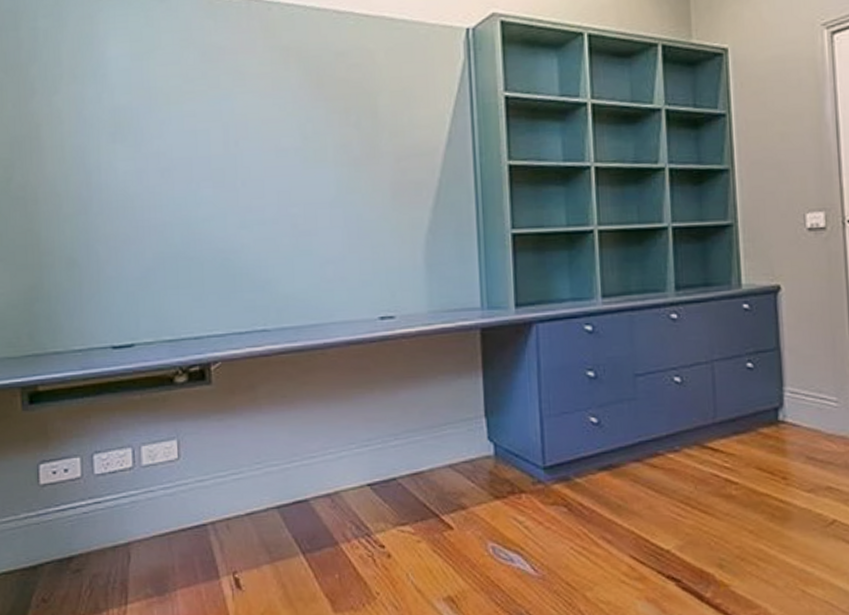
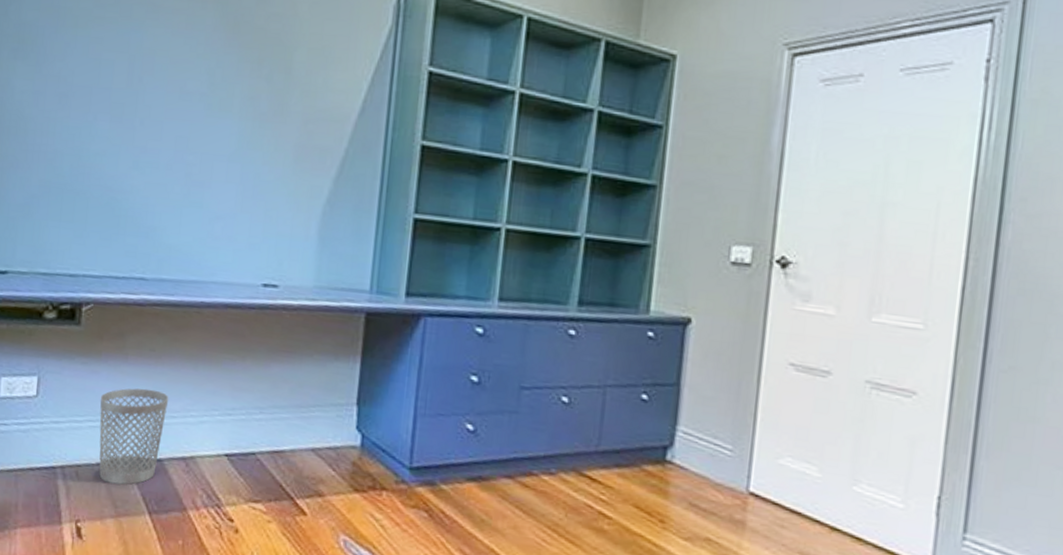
wastebasket: none [240,434,307,531] -> present [99,388,169,485]

